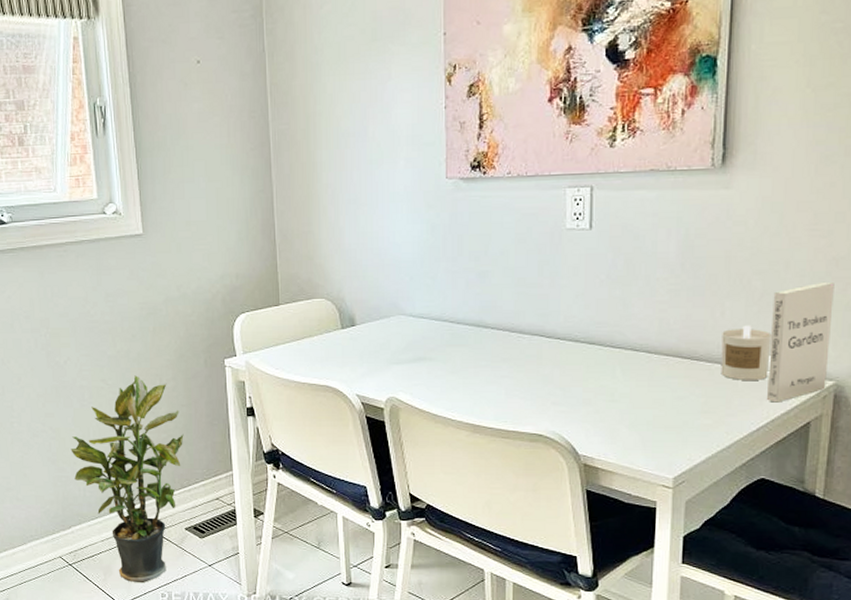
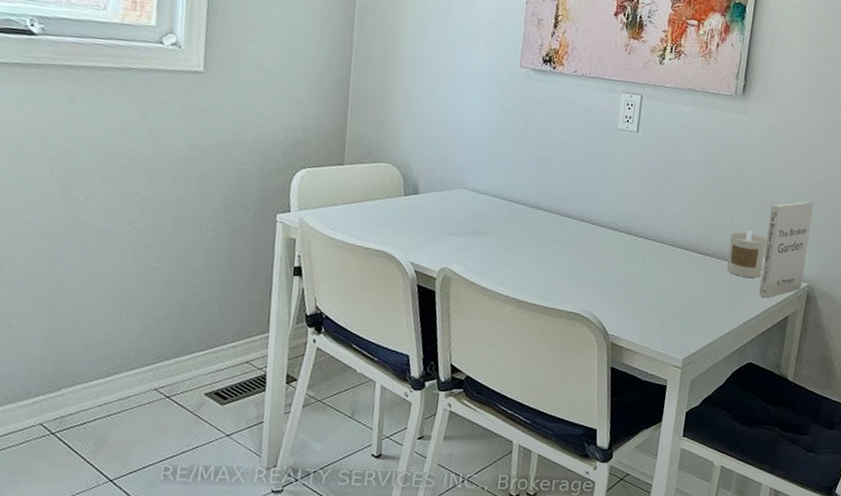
potted plant: present [70,375,184,582] -> none [75,221,219,454]

